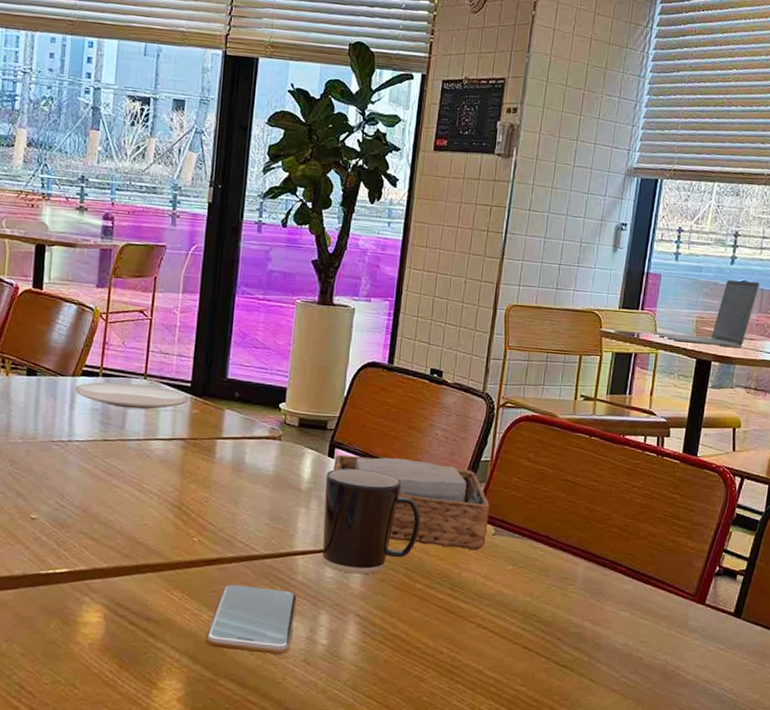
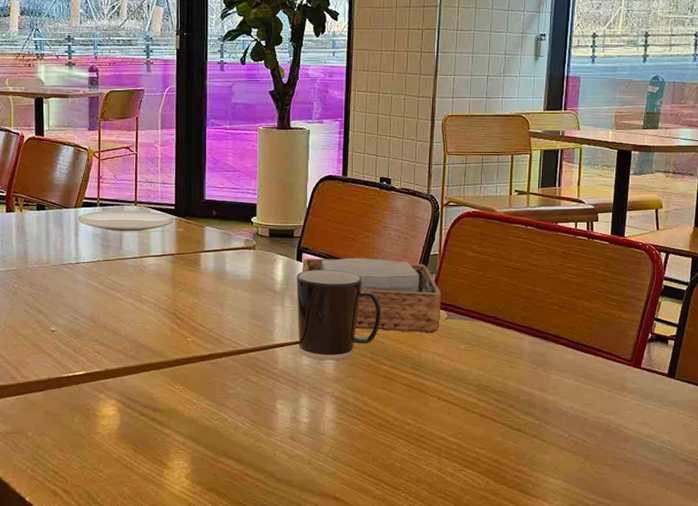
smartphone: present [205,584,297,655] -> none [204,376,280,433]
laptop: present [652,280,760,347] -> none [576,76,671,136]

